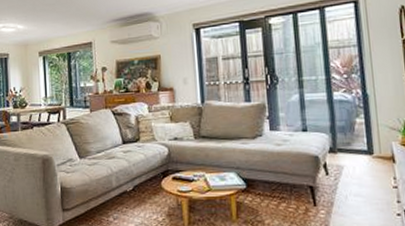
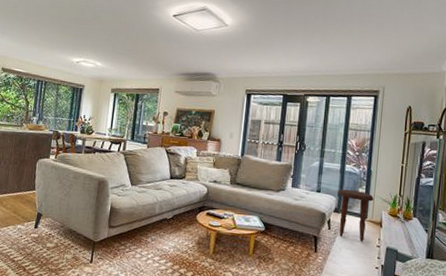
side table: none [329,122,378,185] -> present [338,189,374,242]

